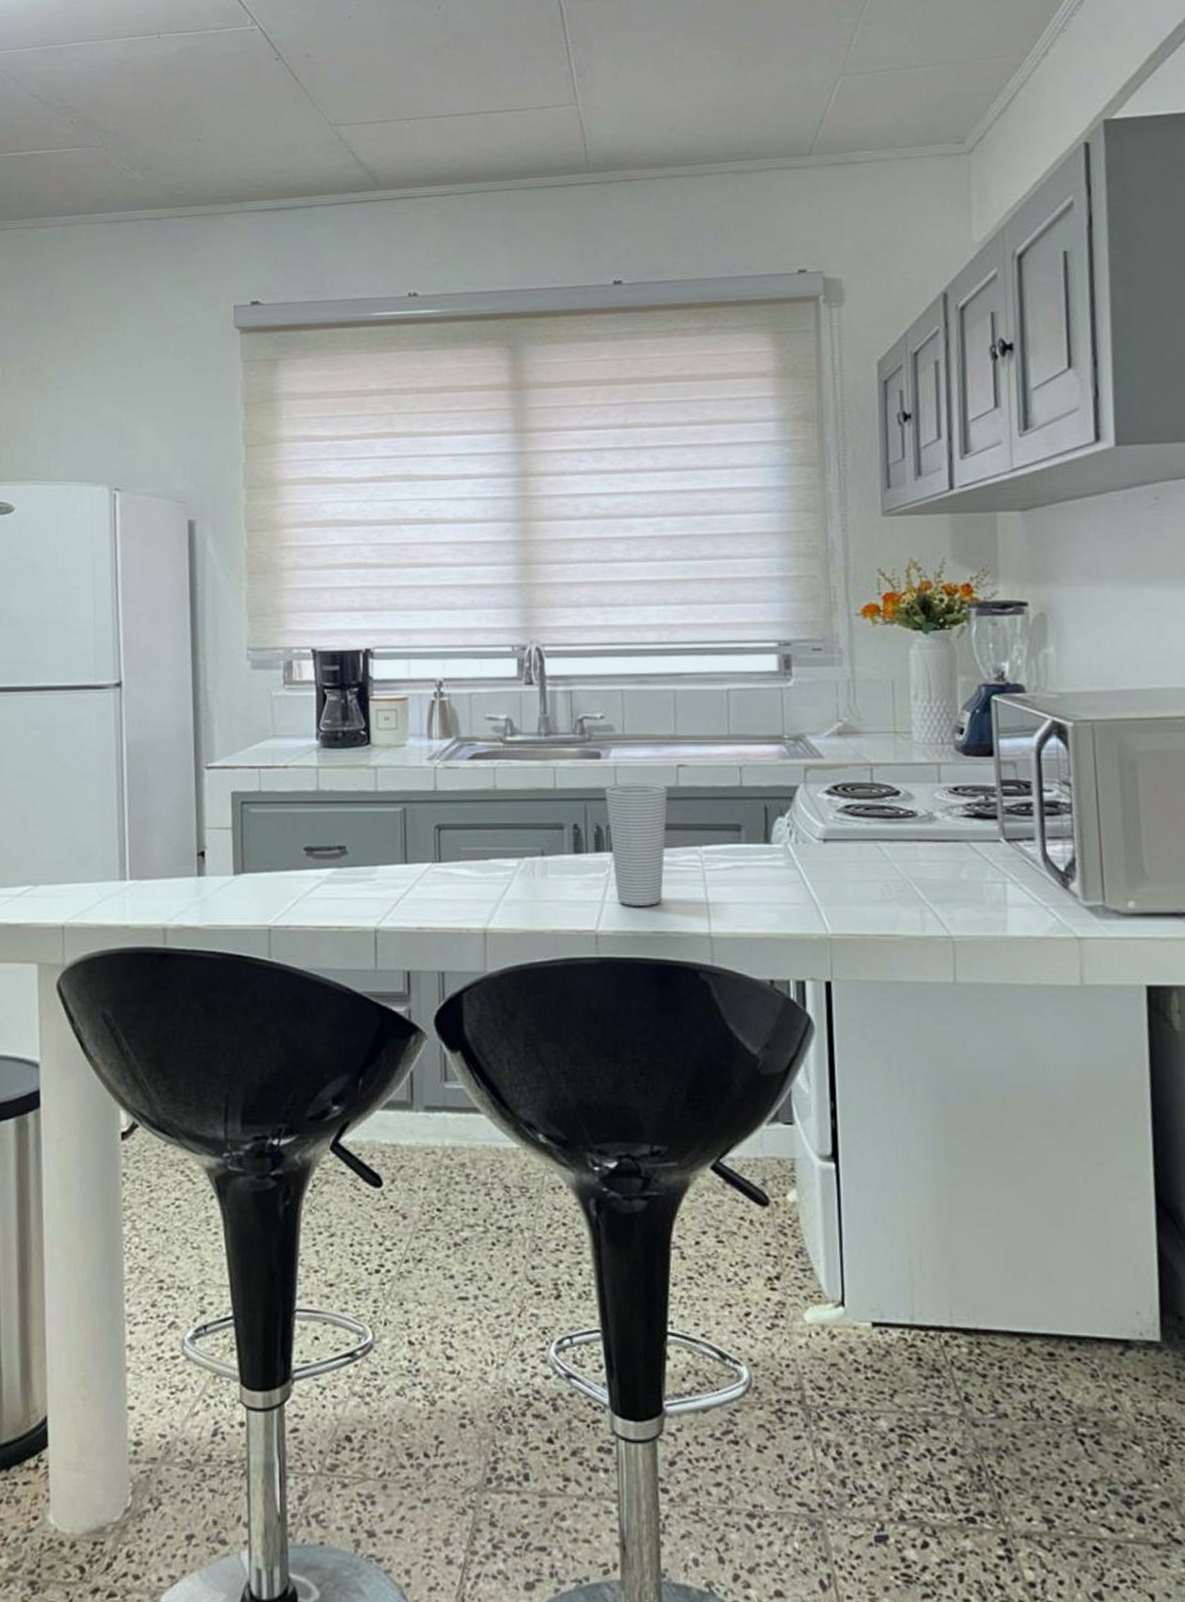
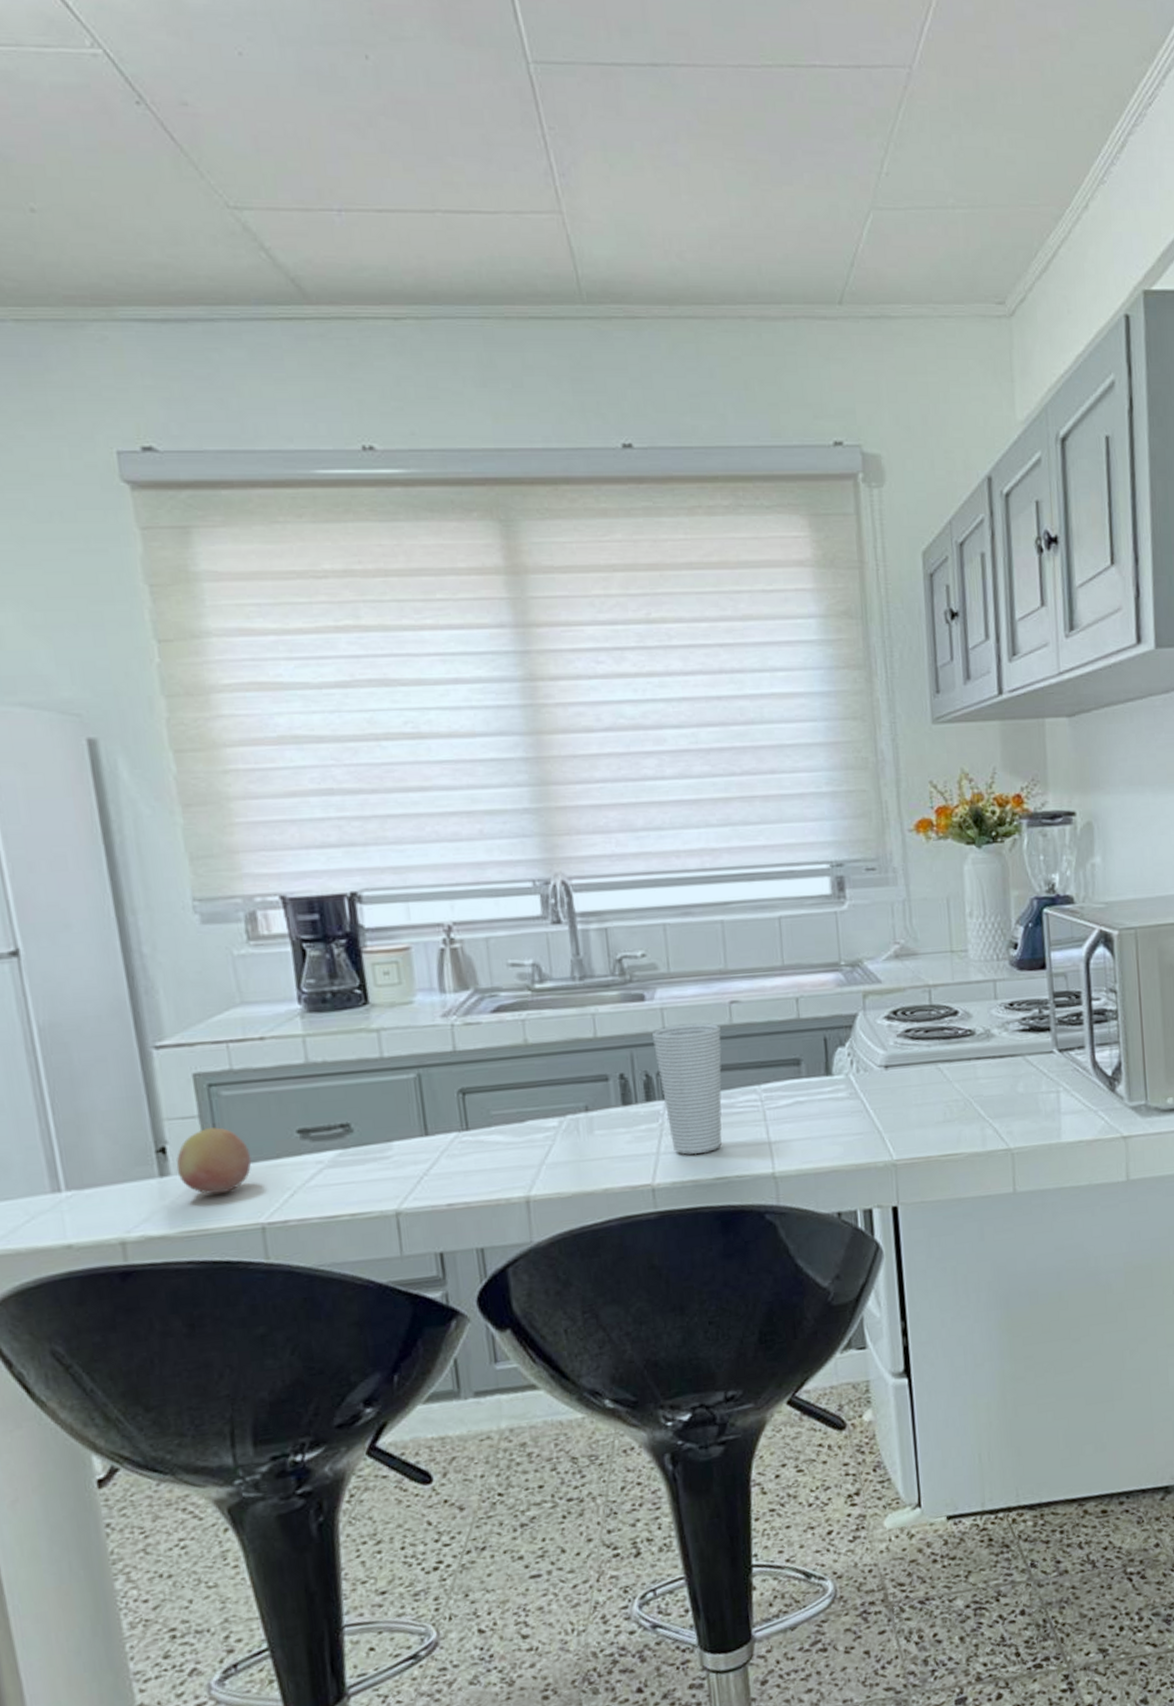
fruit: none [211,839,267,896] -> present [176,1127,252,1195]

